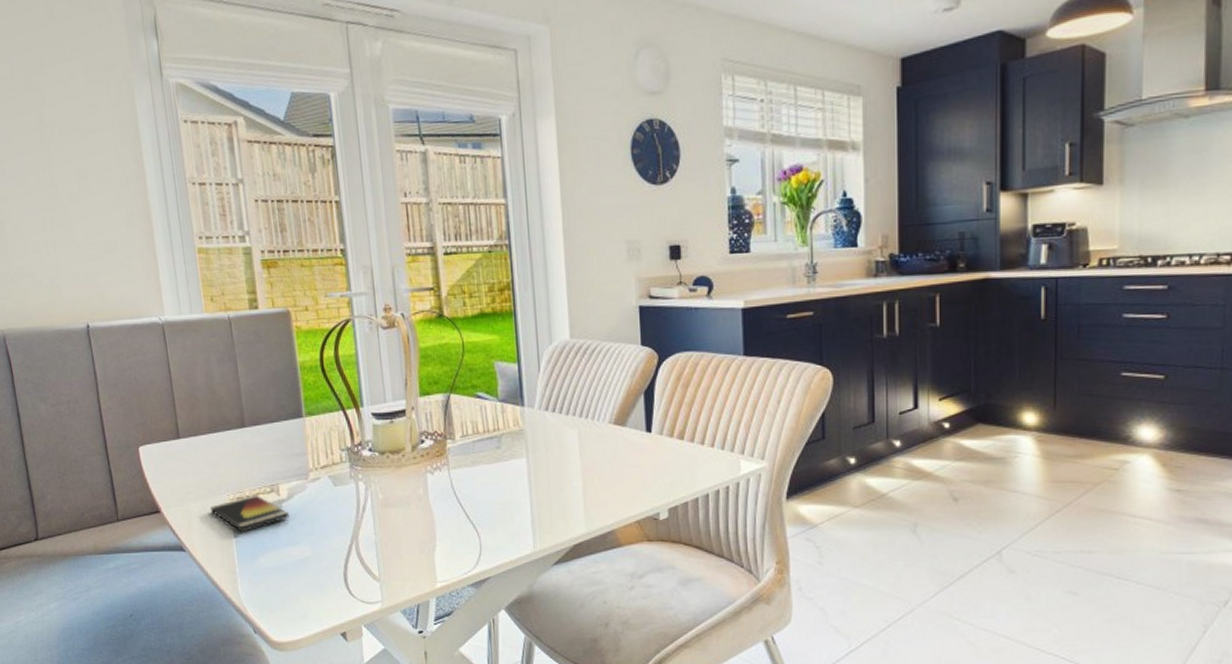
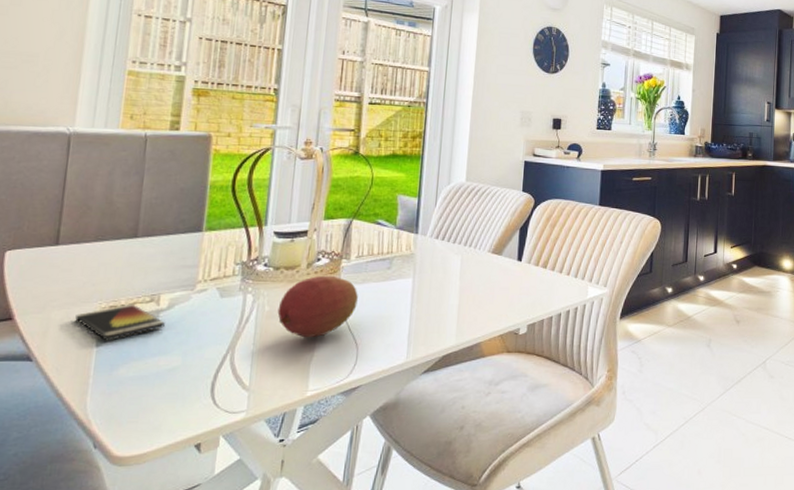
fruit: none [391,458,471,527] -> present [277,275,358,338]

